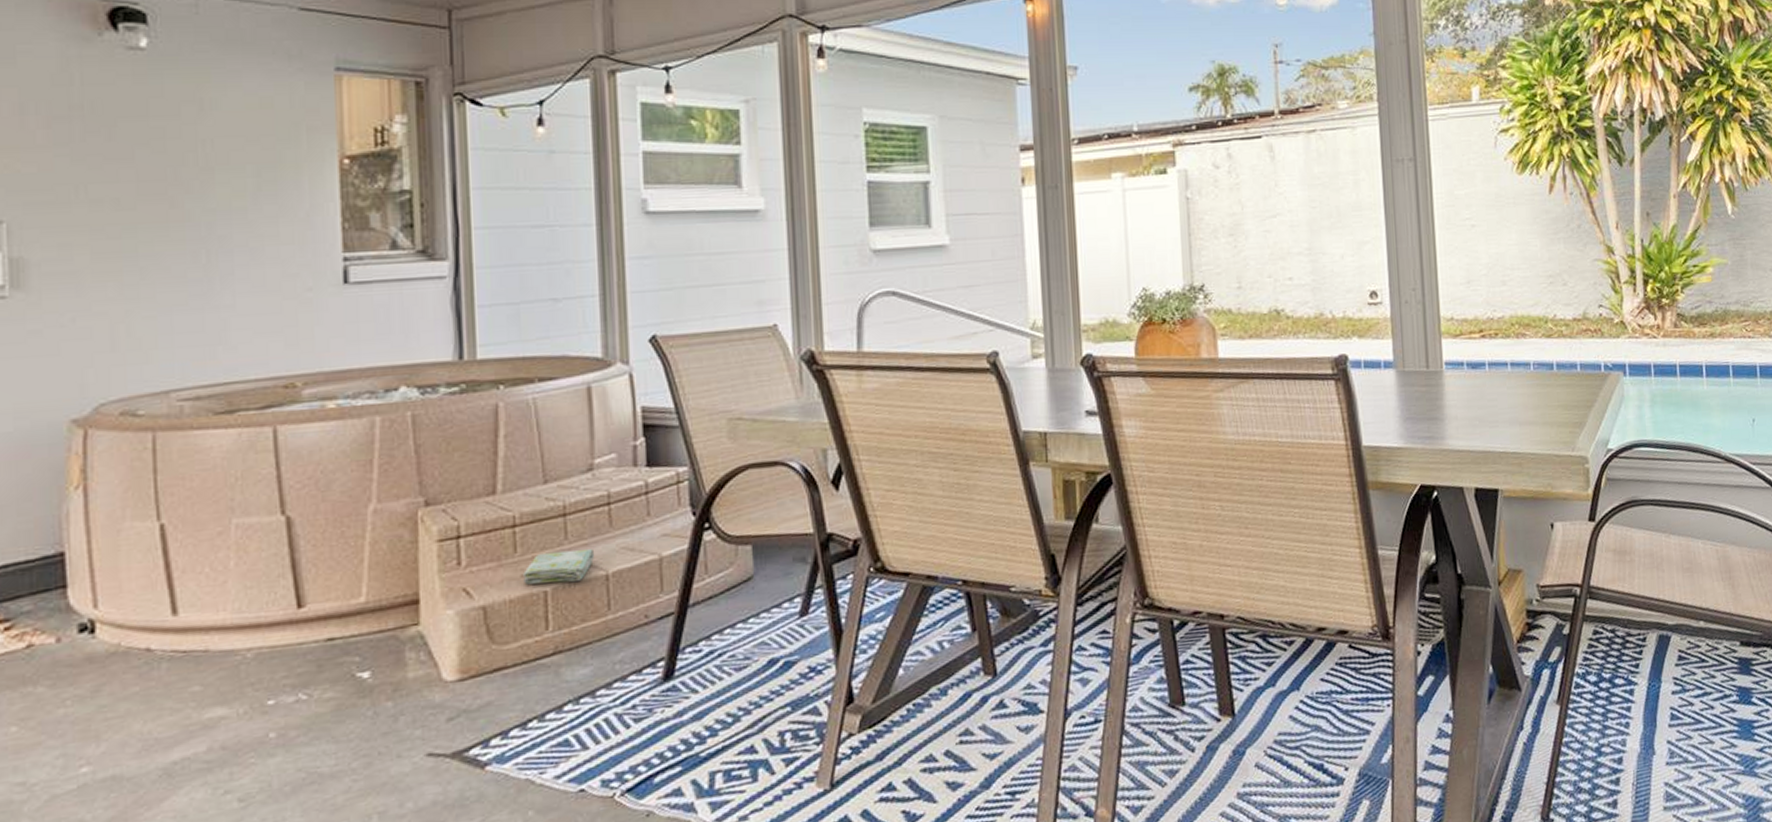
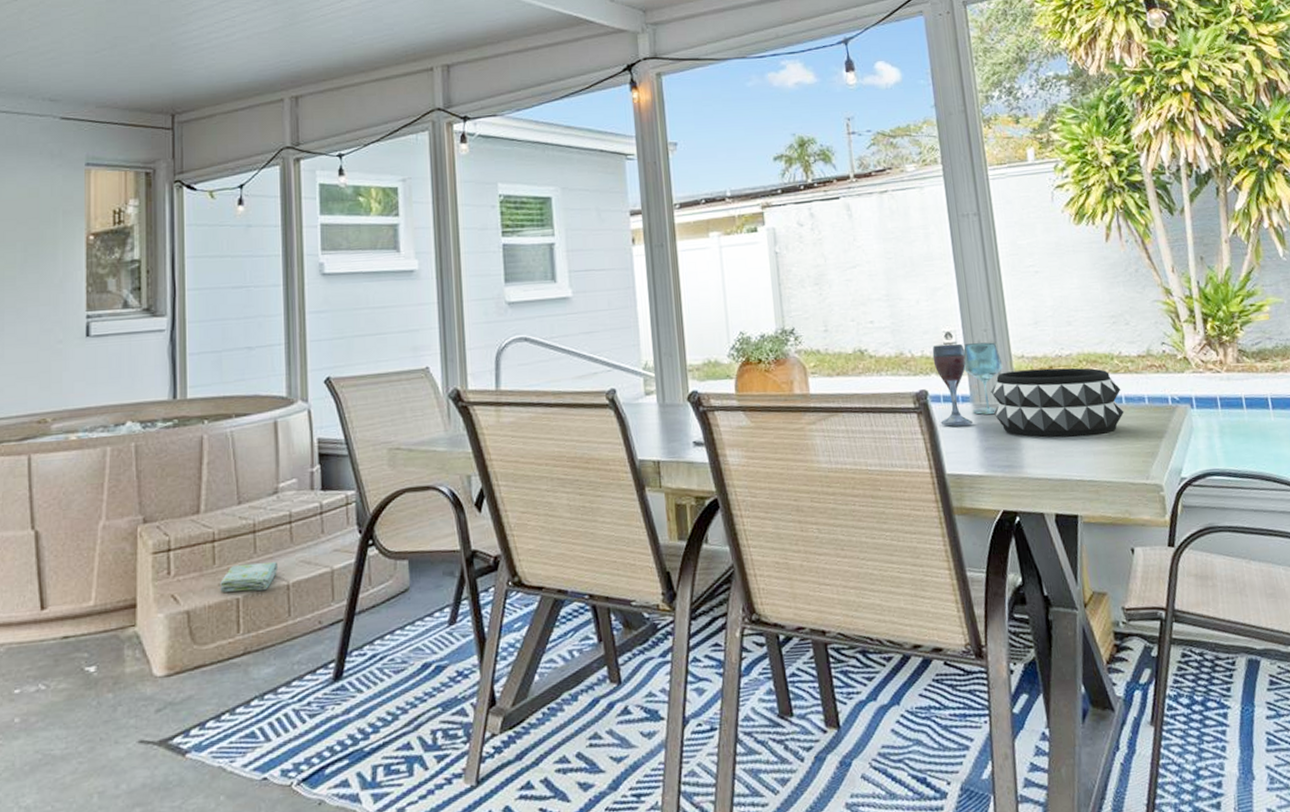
cup: none [1355,304,1394,394] -> present [932,343,972,426]
wine glass: none [1388,302,1431,382] -> present [963,342,1003,415]
decorative bowl: none [1415,331,1555,408] -> present [990,367,1125,439]

